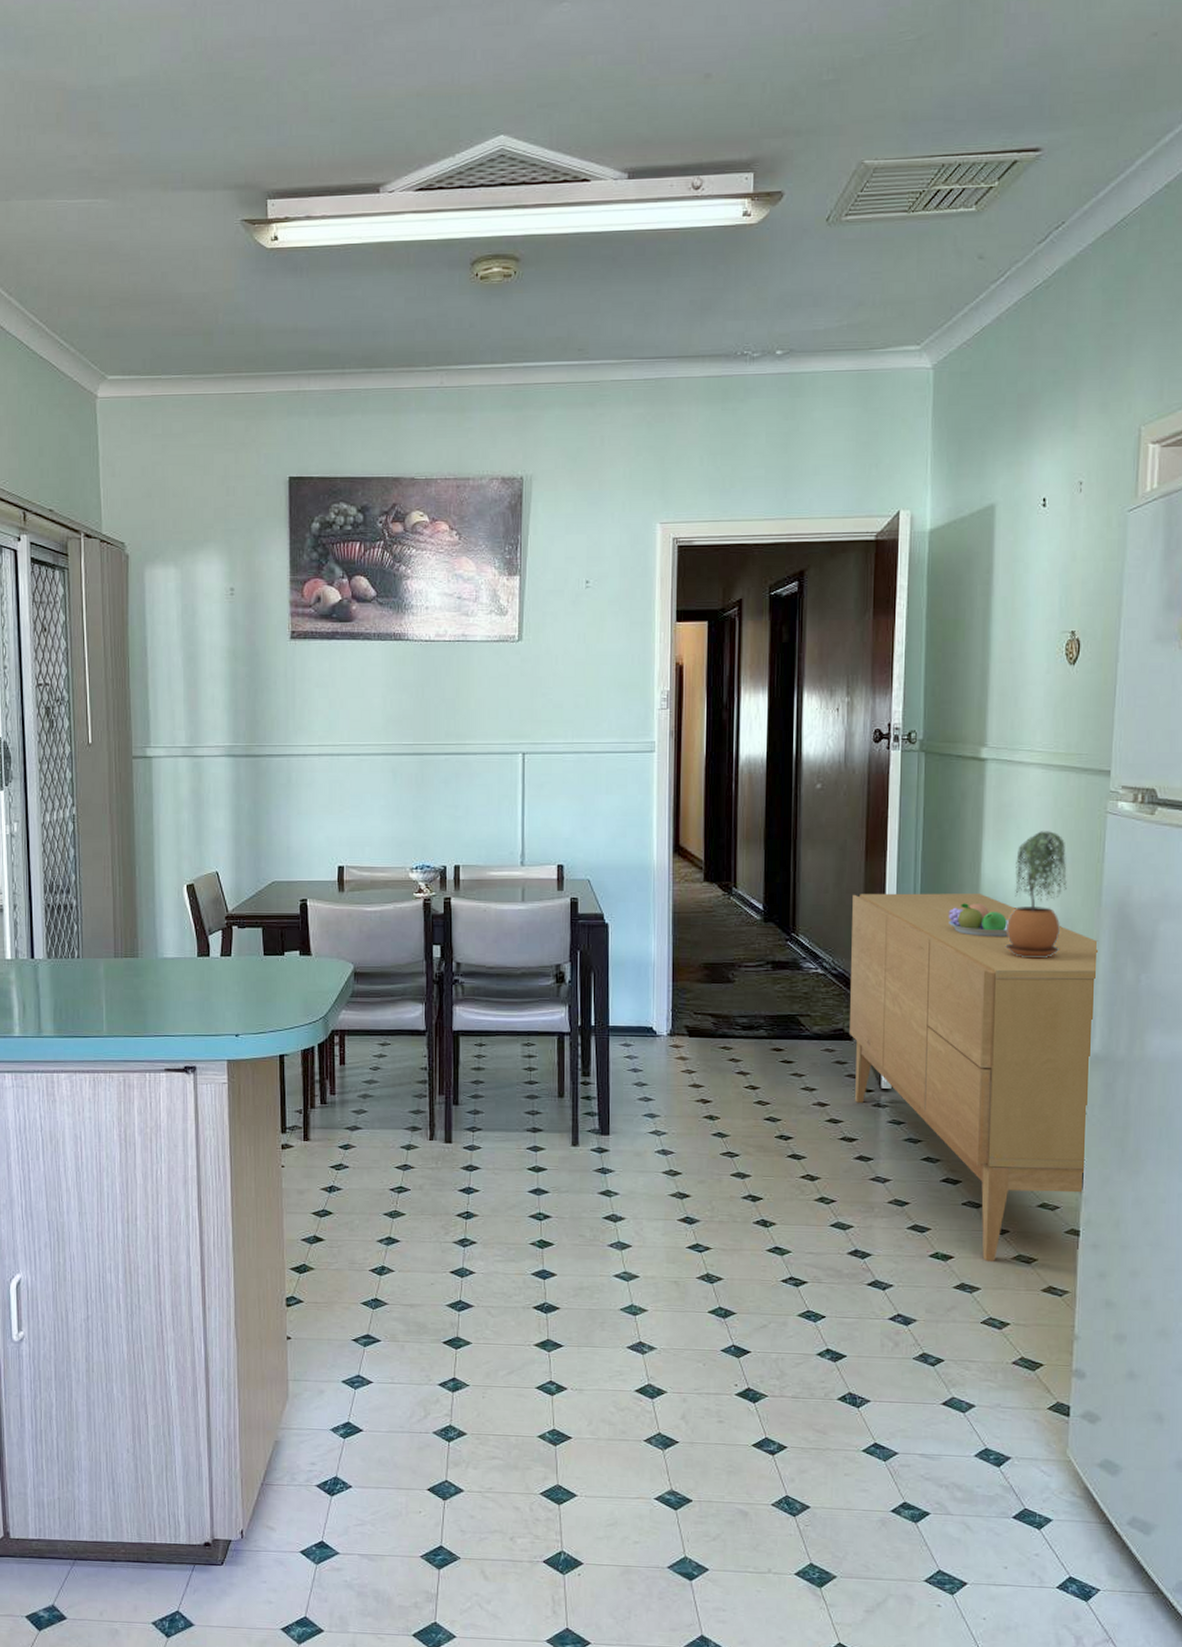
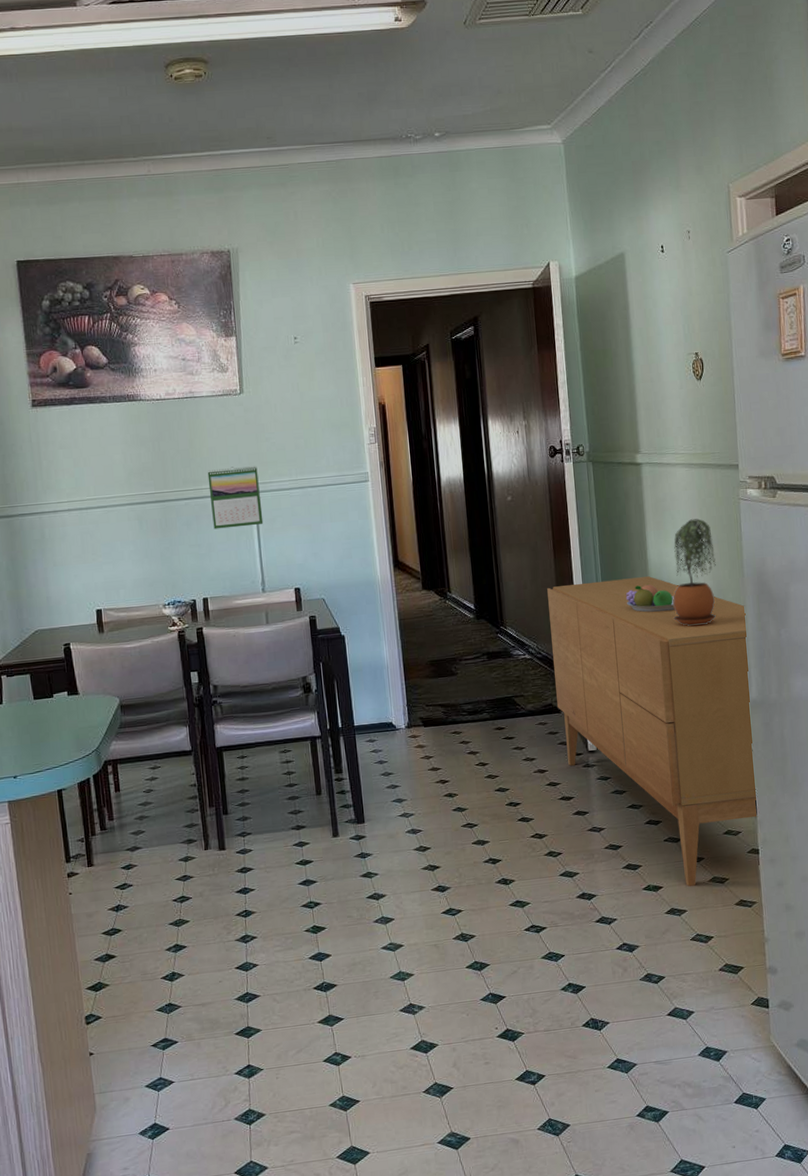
calendar: none [473,722,530,791] -> present [207,466,264,529]

